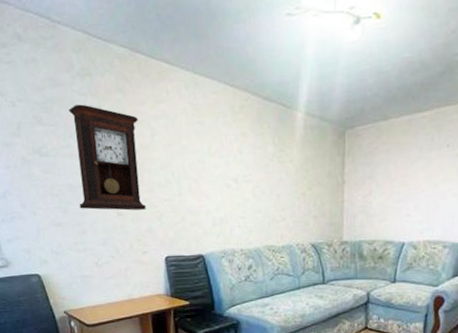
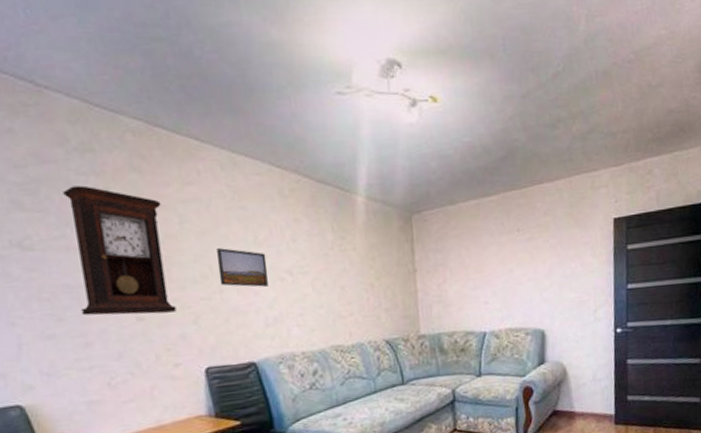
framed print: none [178,158,218,192] -> present [216,248,268,287]

